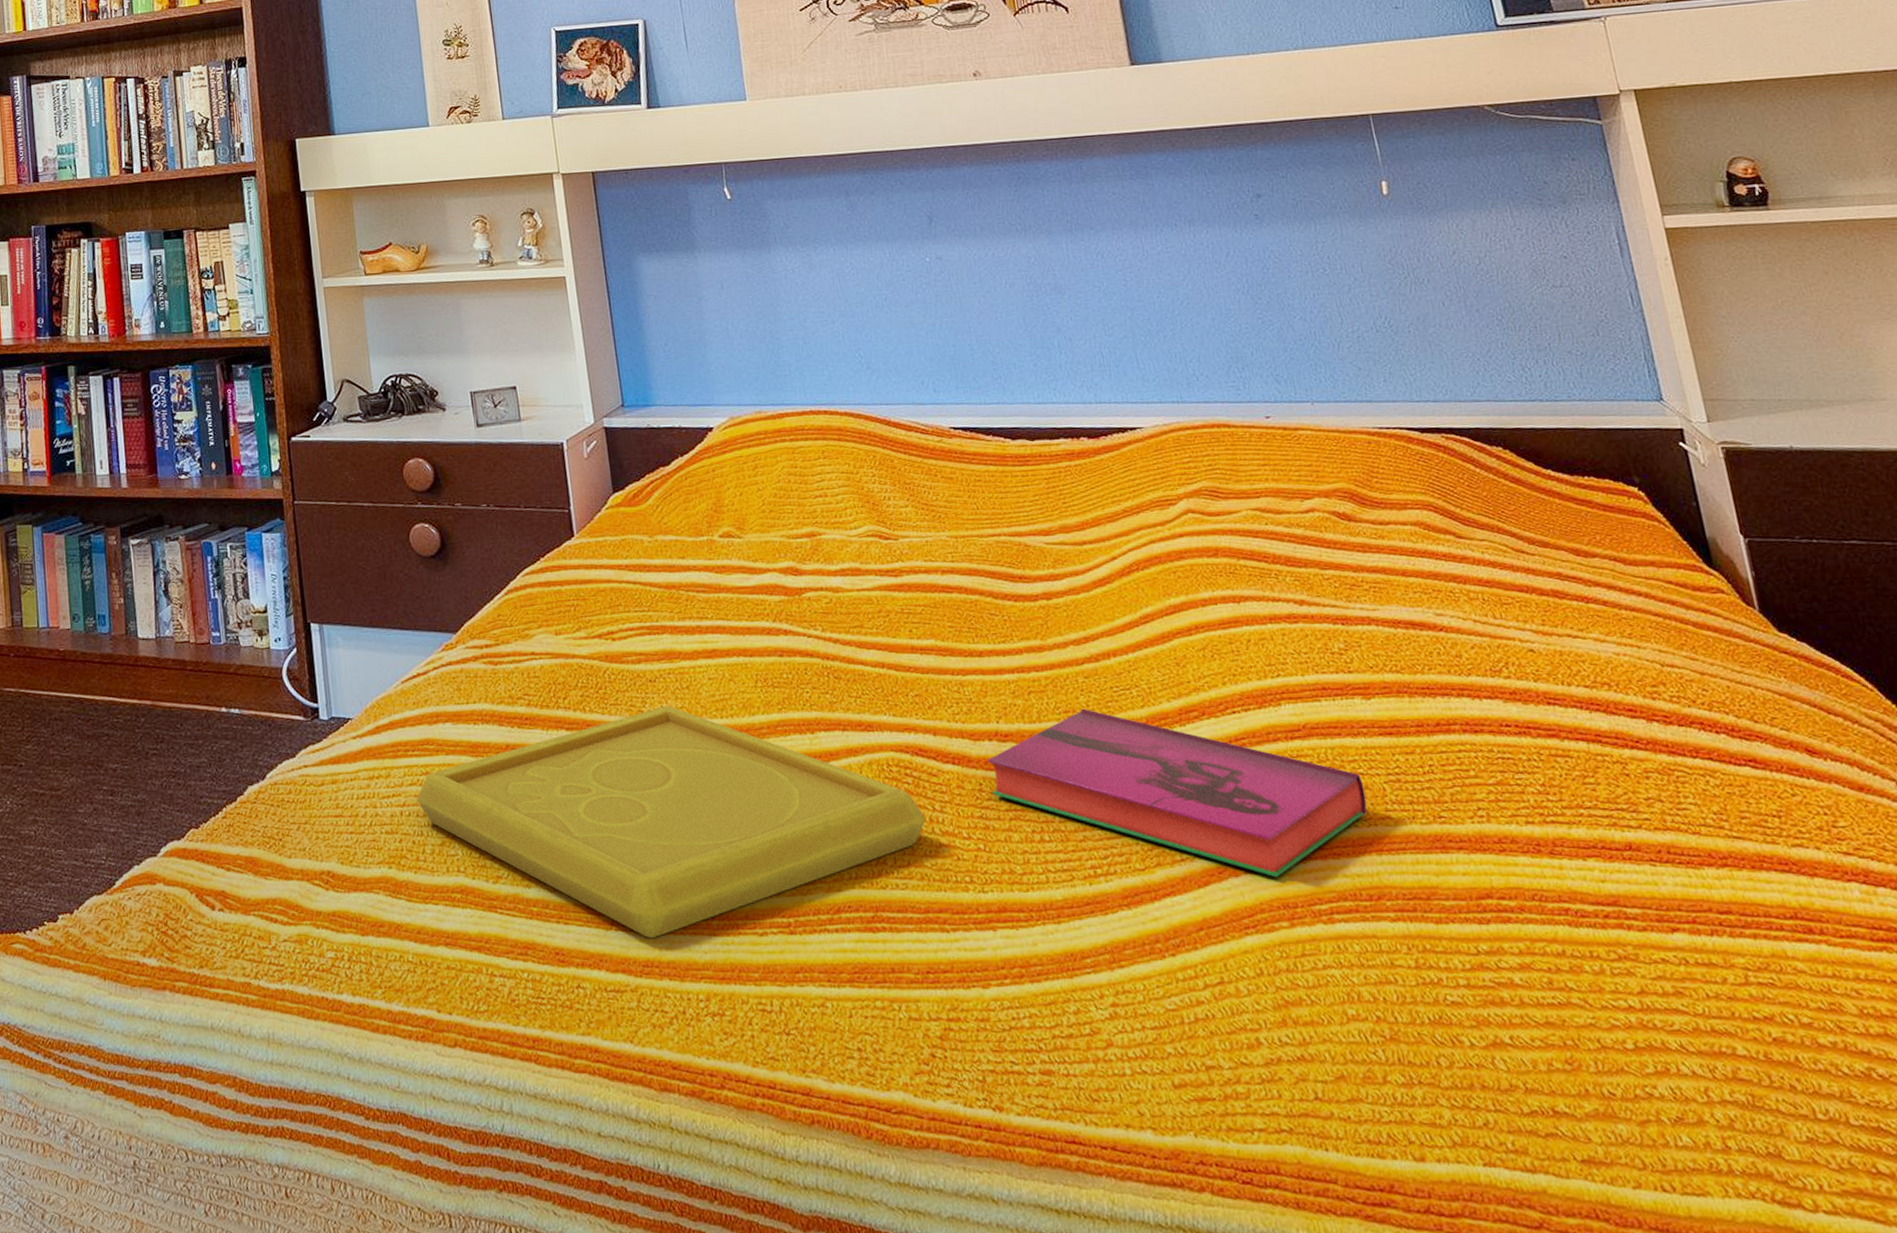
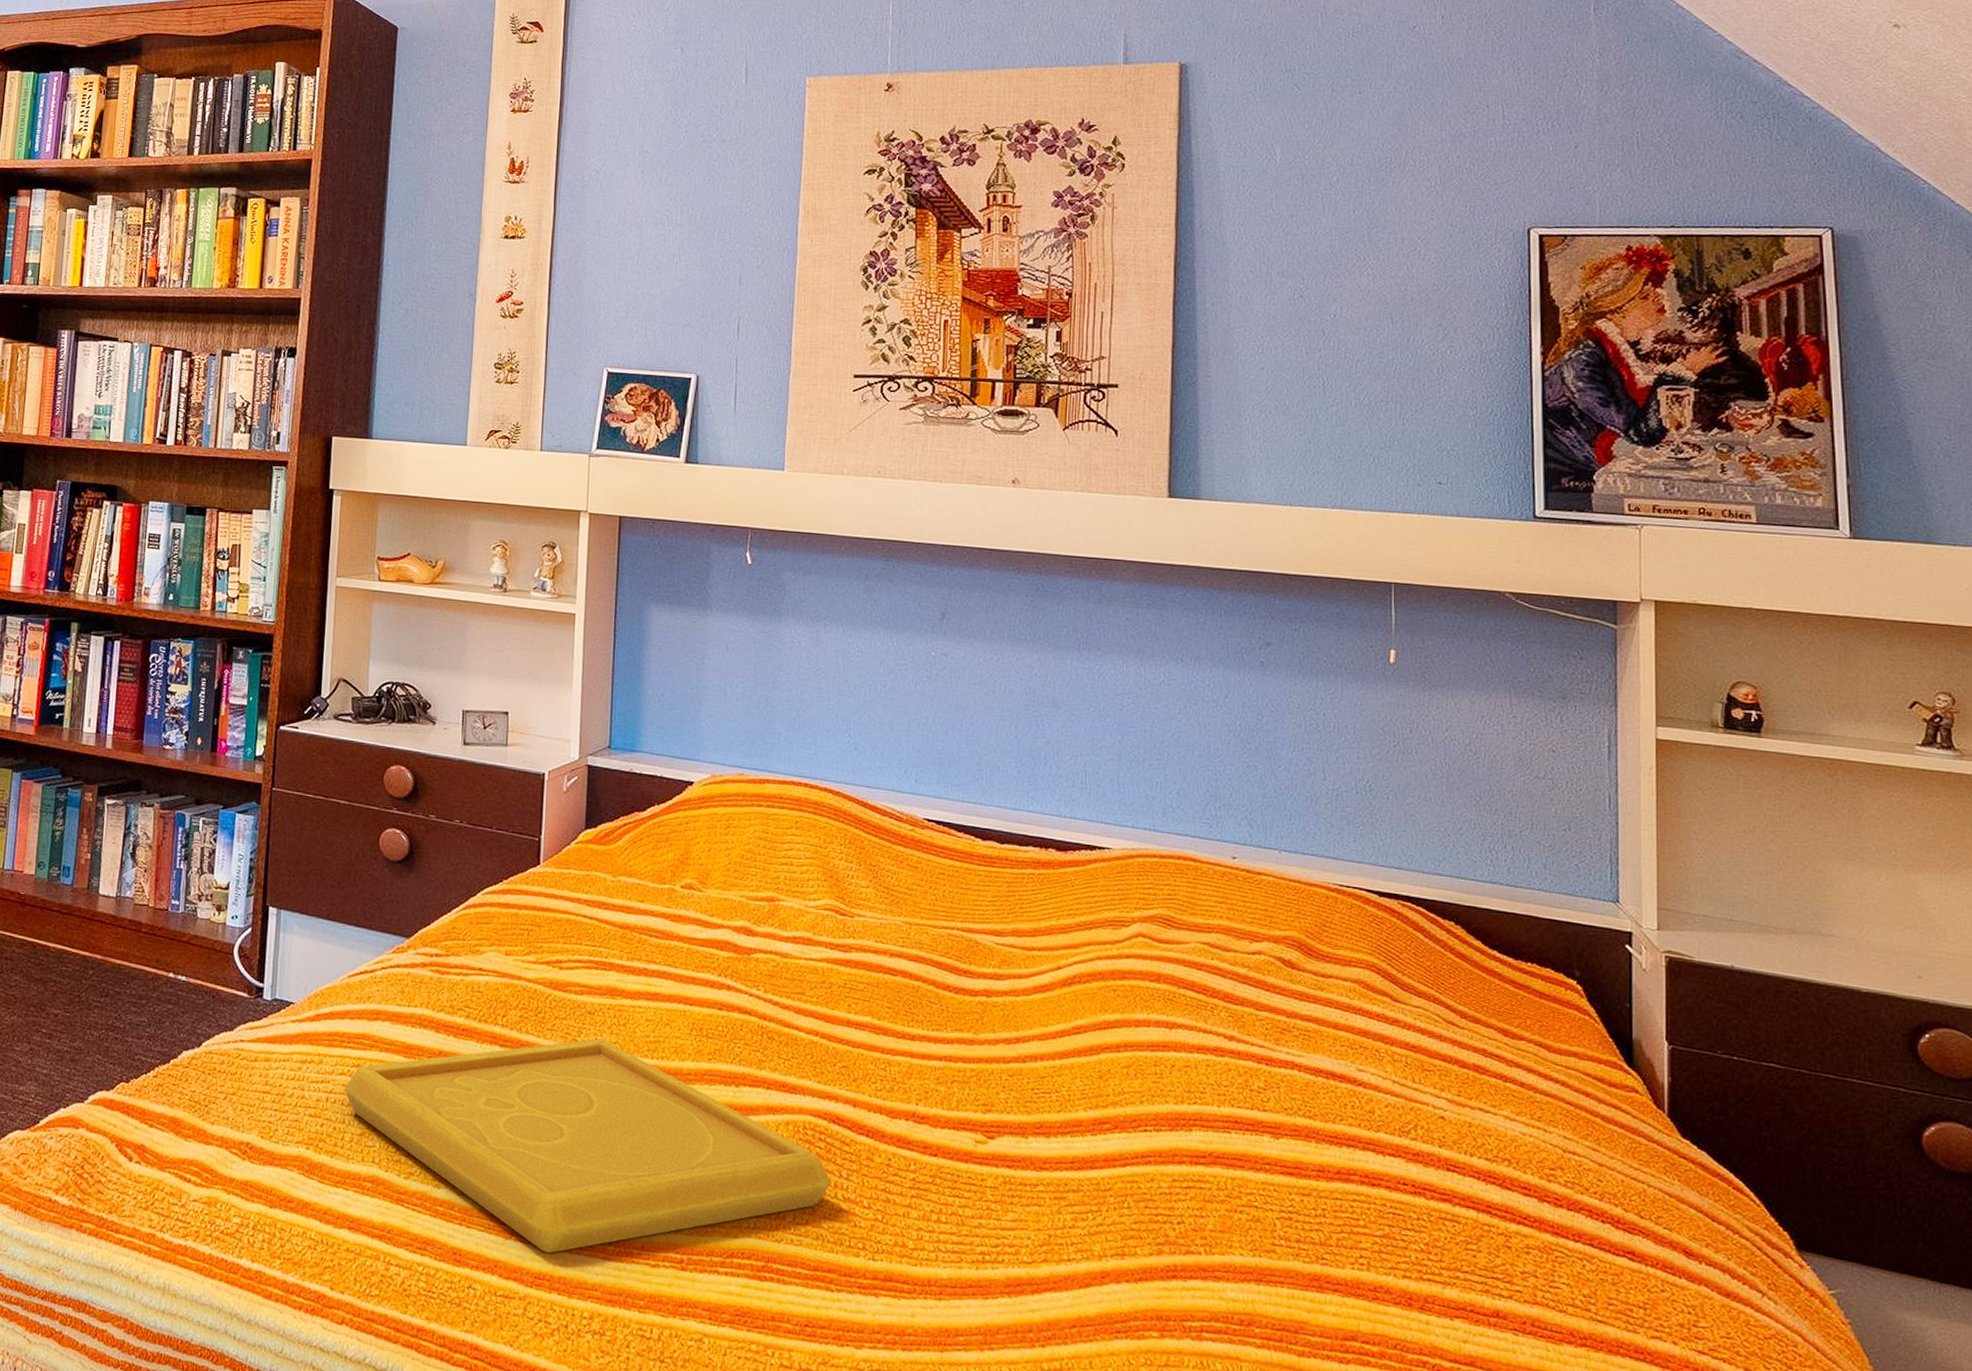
hardback book: present [988,708,1367,878] -> none [900,1104,1256,1291]

